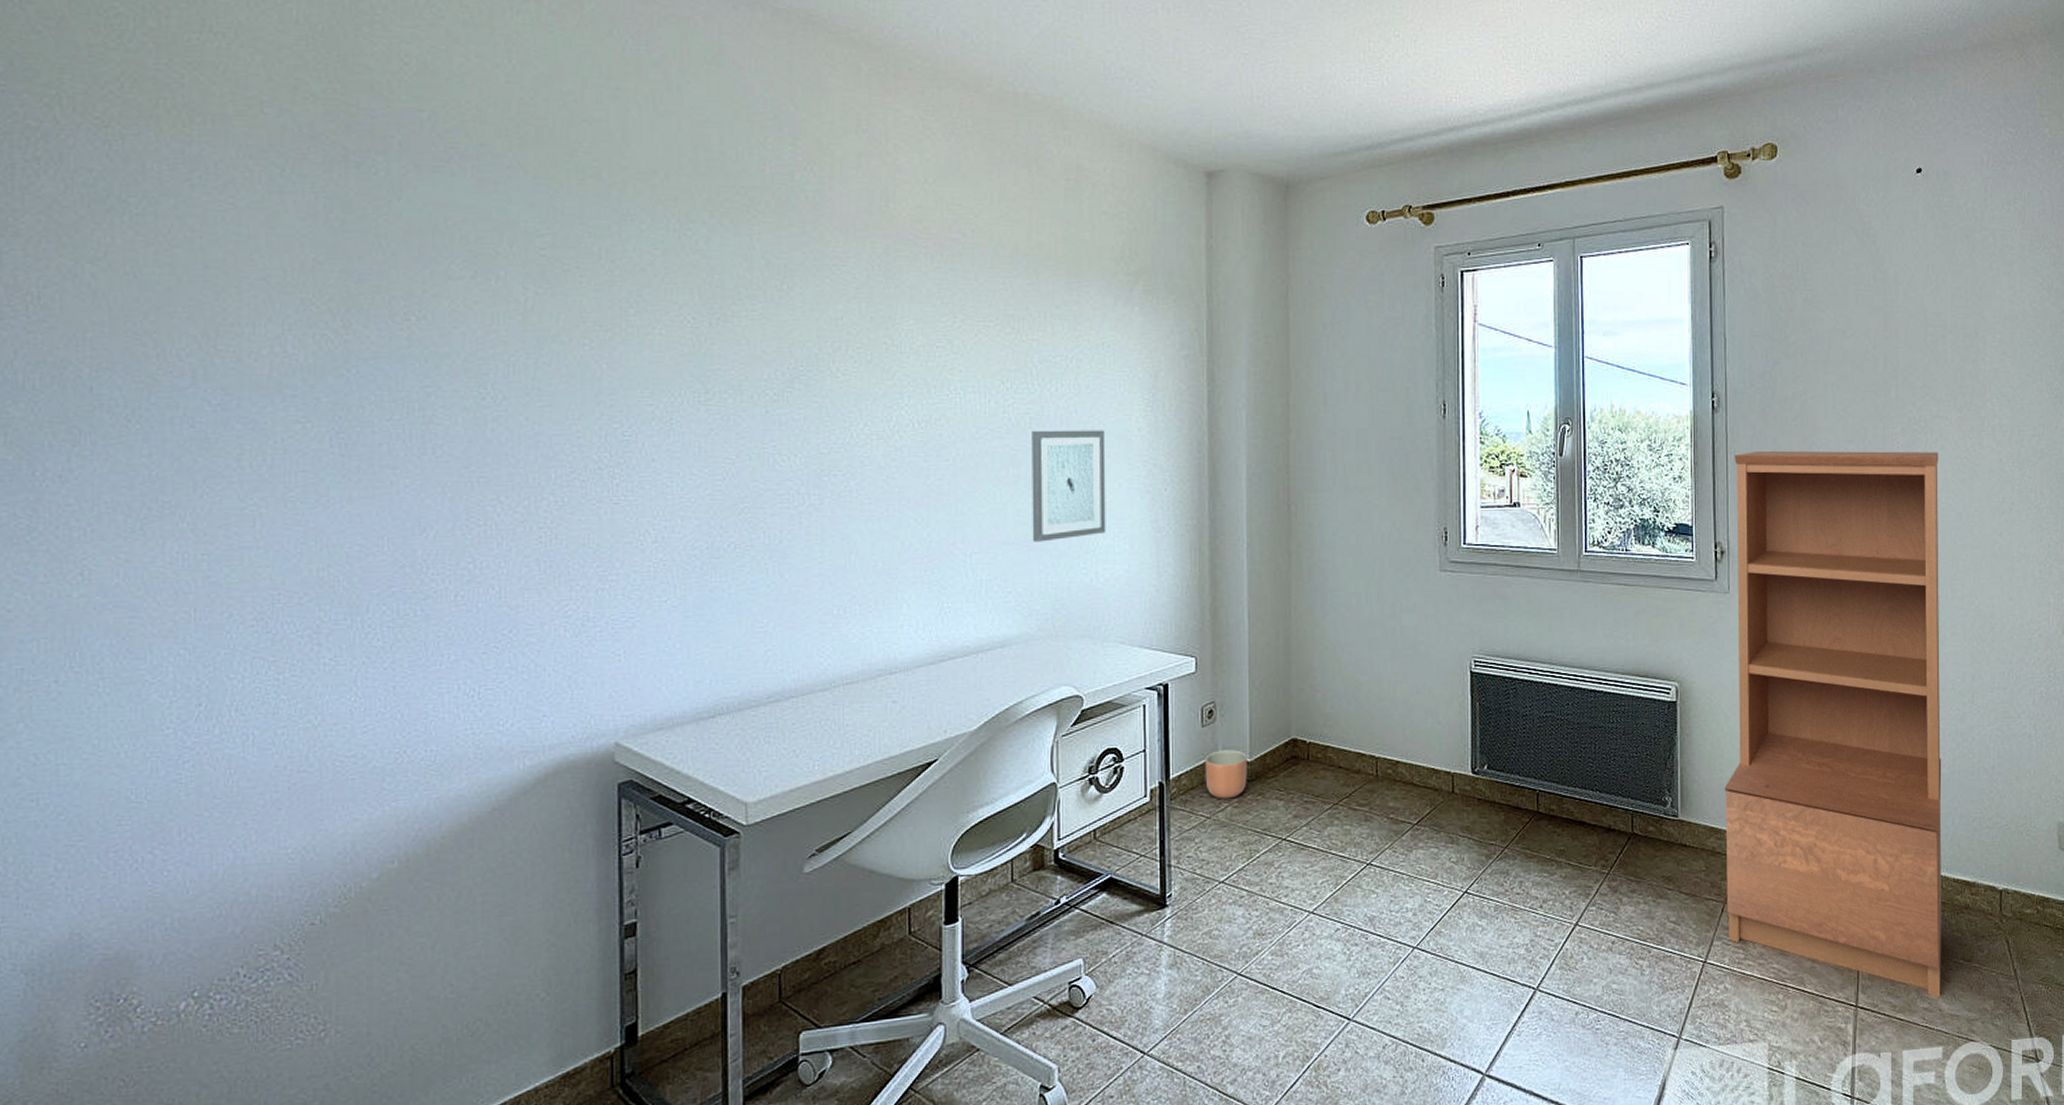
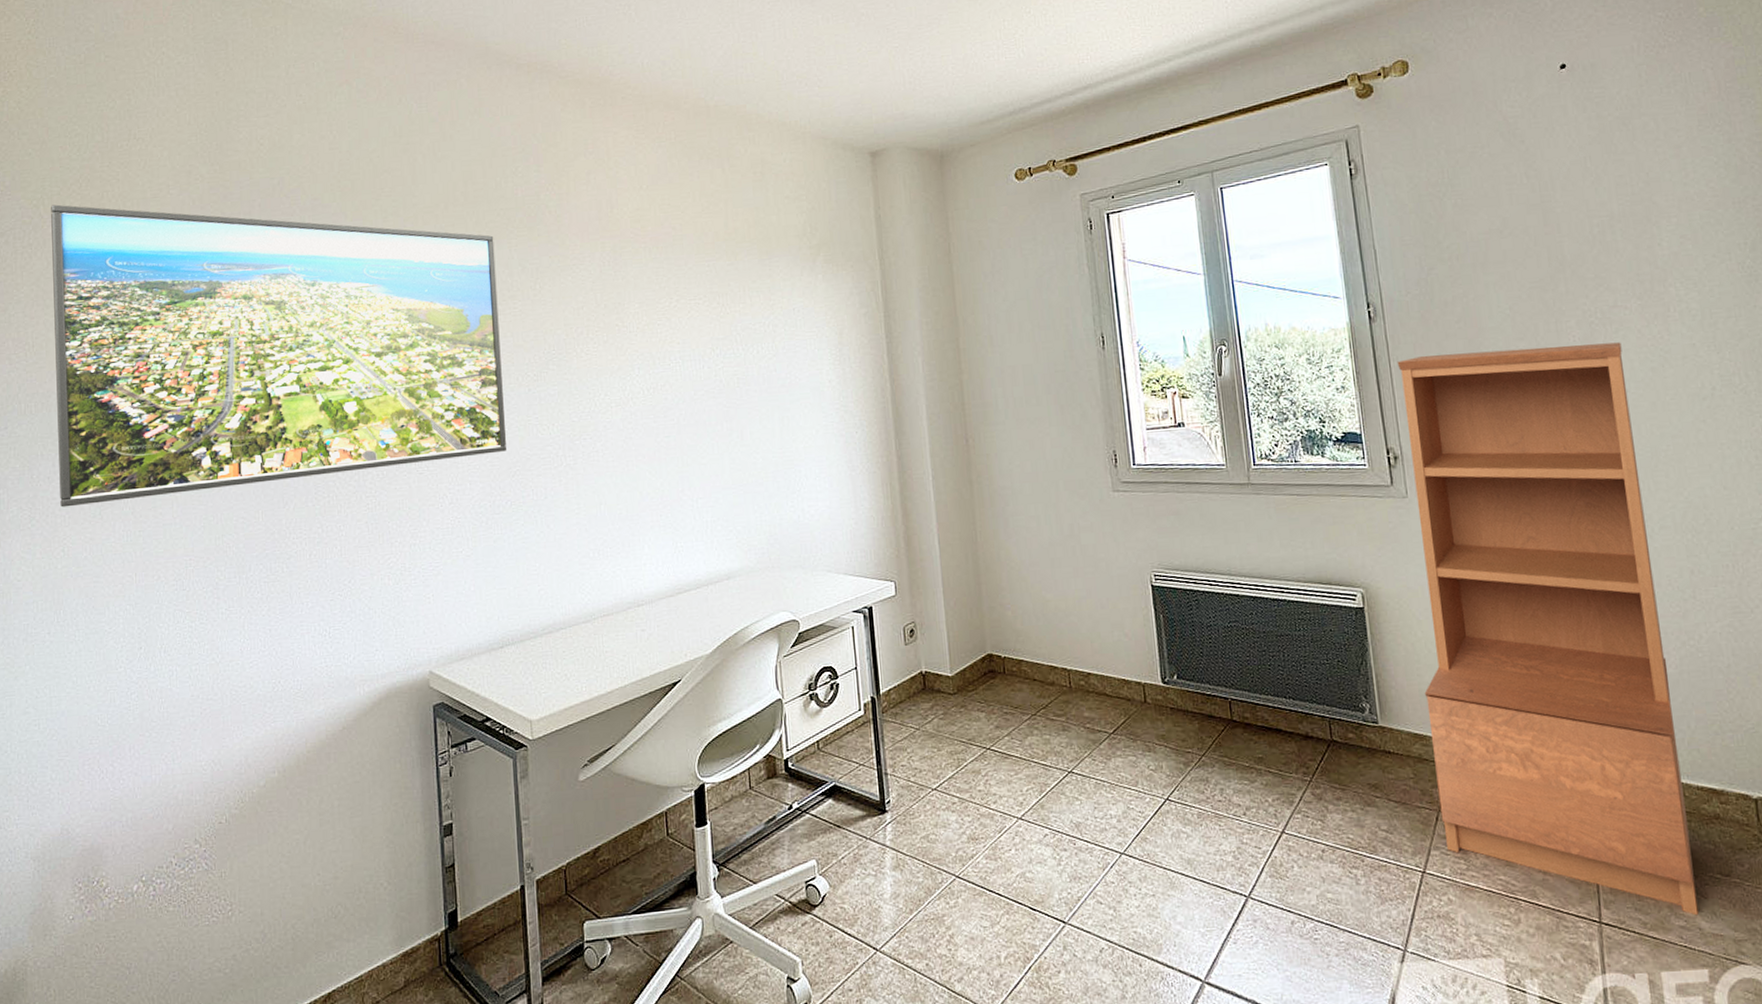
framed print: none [72,107,732,517] -> present [51,204,506,508]
wall art: present [1032,430,1106,542] -> none [740,384,808,486]
planter: present [1205,750,1247,800] -> none [910,665,950,712]

